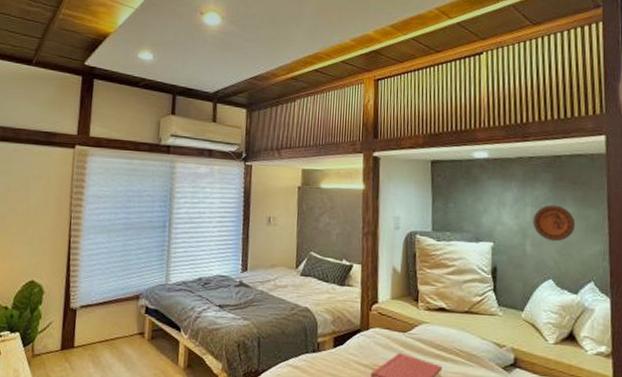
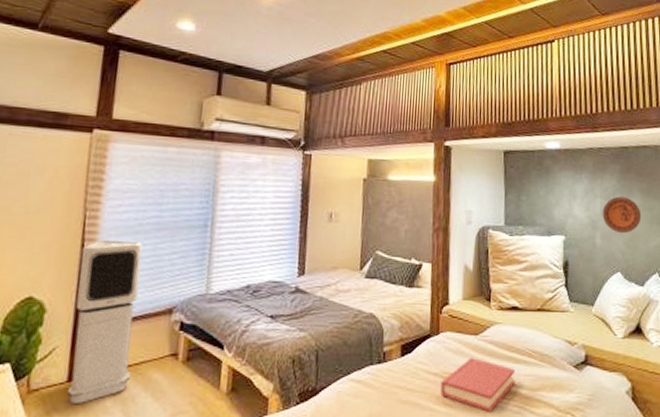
air purifier: none [60,236,115,368] -> present [67,239,143,403]

